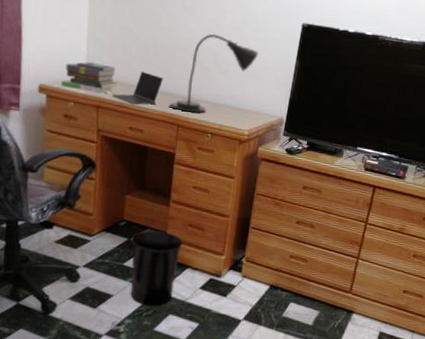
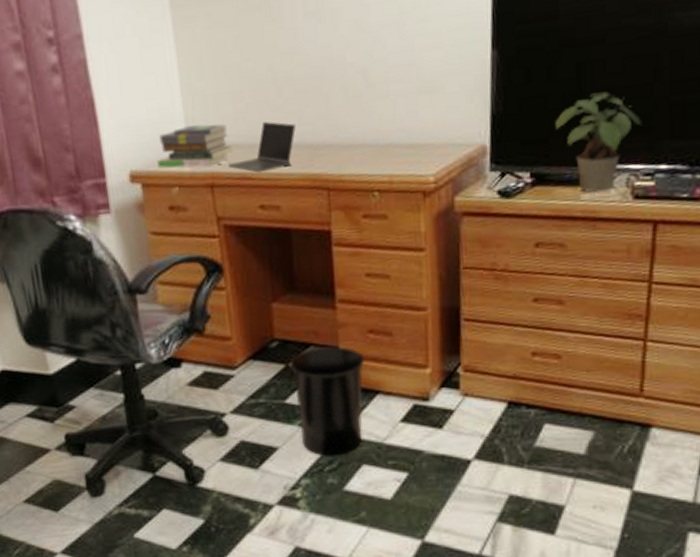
desk lamp: present [168,34,259,114] -> none [309,42,431,168]
potted plant: none [327,100,377,163] -> present [556,92,643,193]

